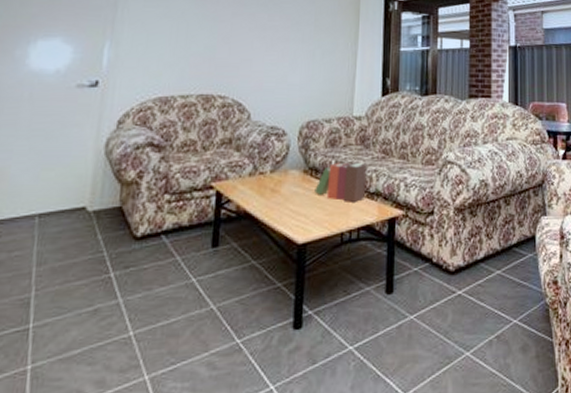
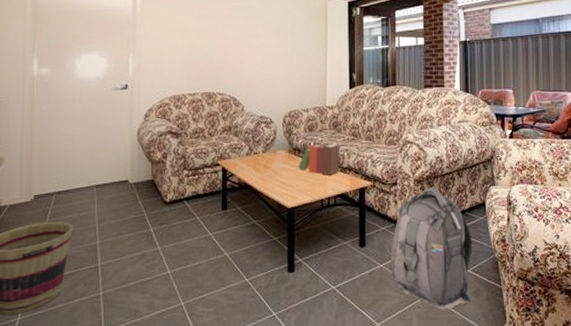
backpack: none [420,218,521,373] -> present [389,188,473,310]

